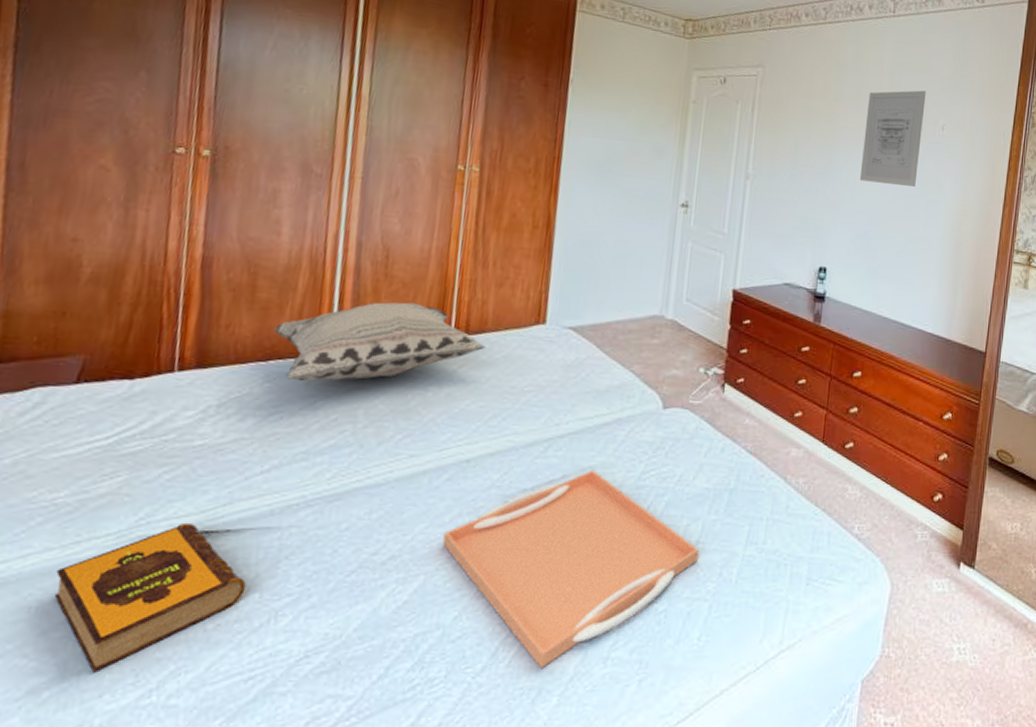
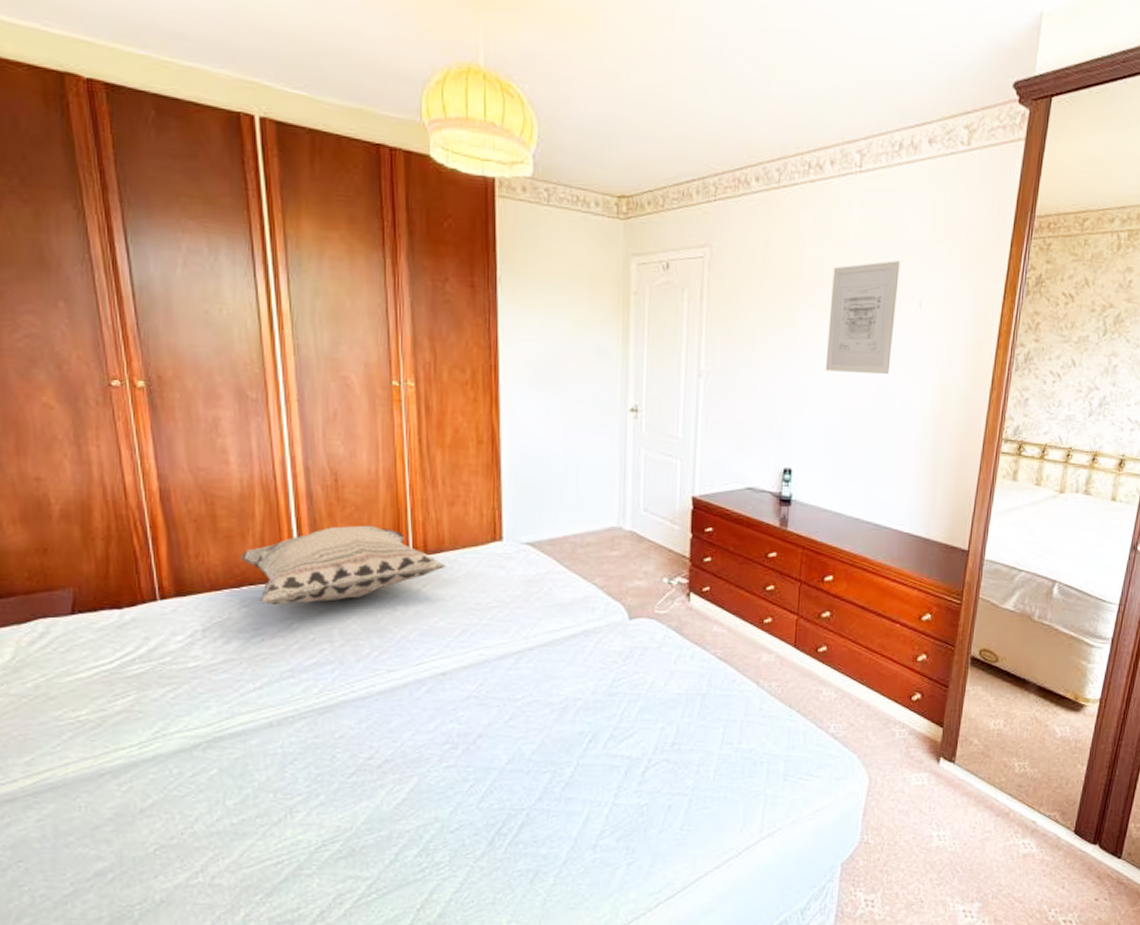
hardback book: present [53,522,247,673] -> none [95,734,260,859]
serving tray: present [442,470,700,669] -> none [430,679,676,855]

